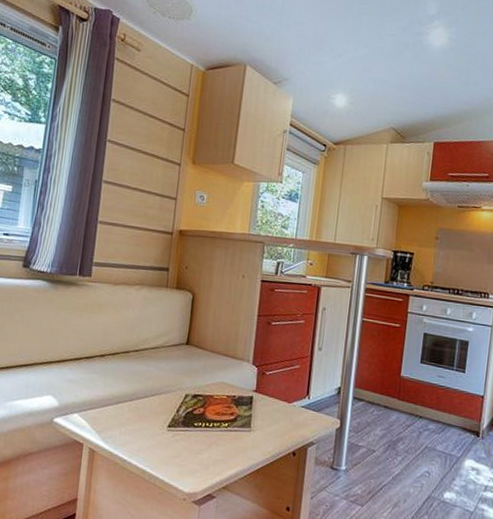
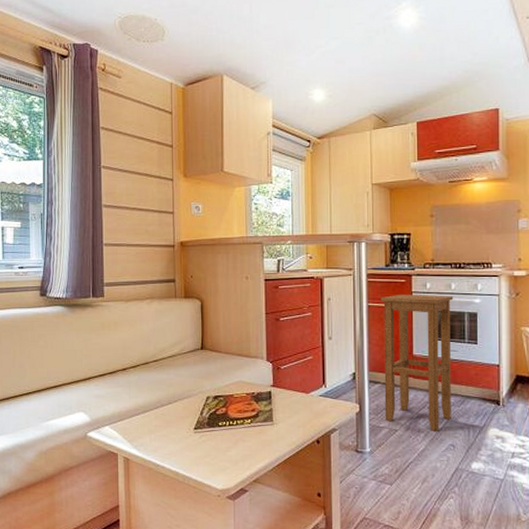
stool: none [364,312,448,456] -> present [381,294,454,431]

